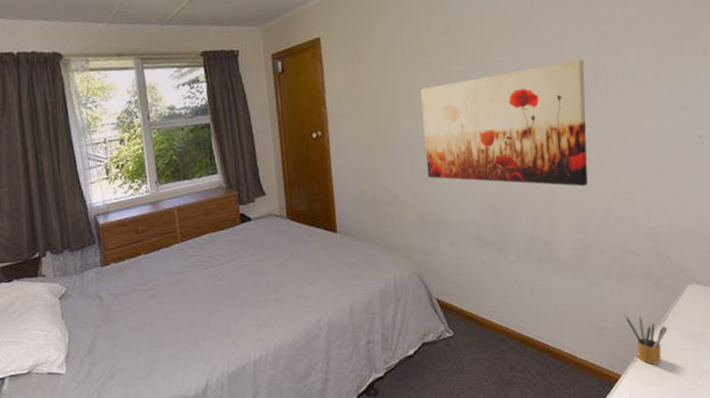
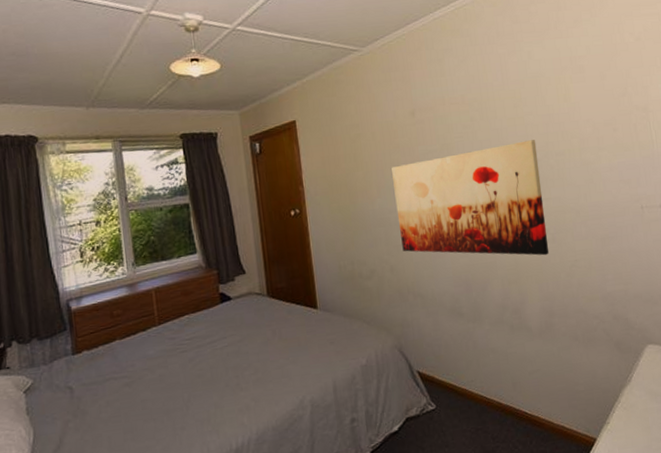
pencil box: present [625,316,668,365] -> none [594,378,634,426]

